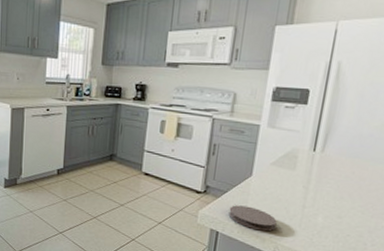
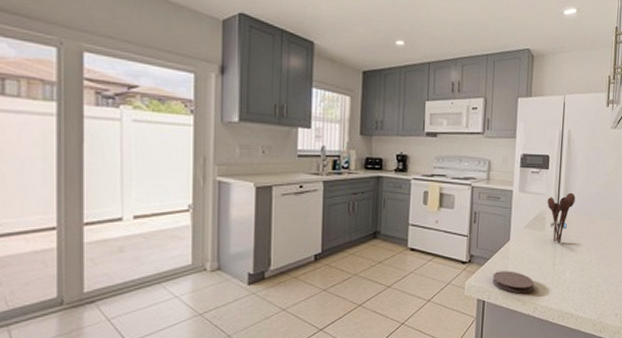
utensil holder: none [301,131,340,186] -> present [547,192,575,244]

